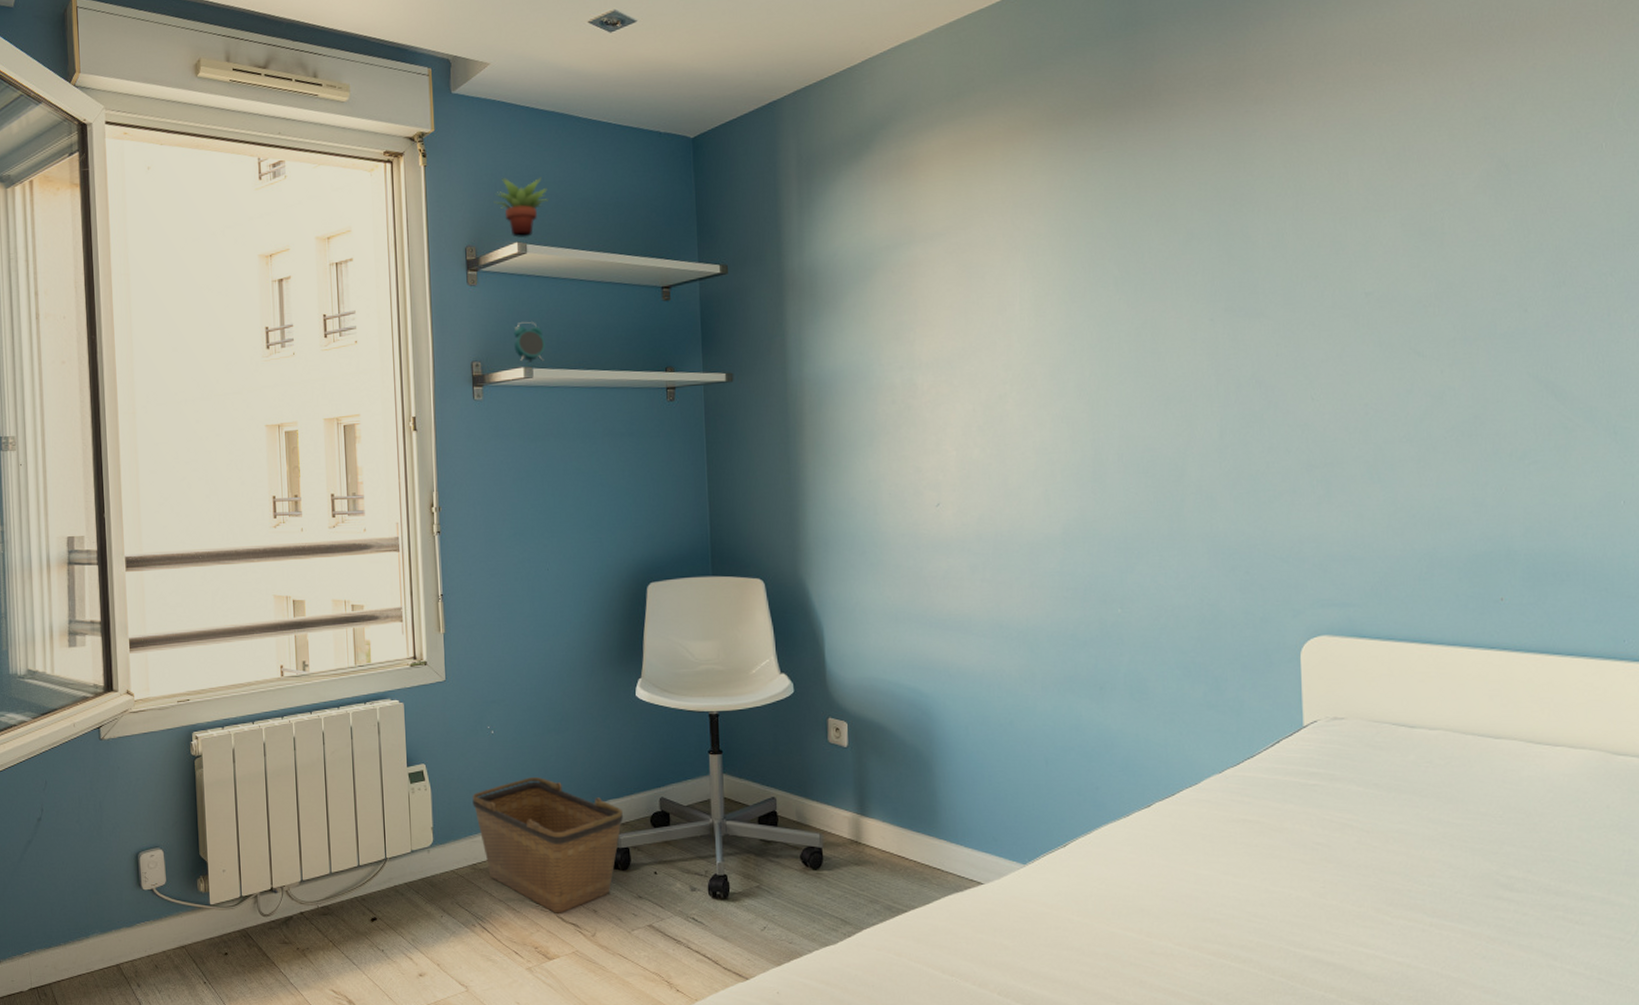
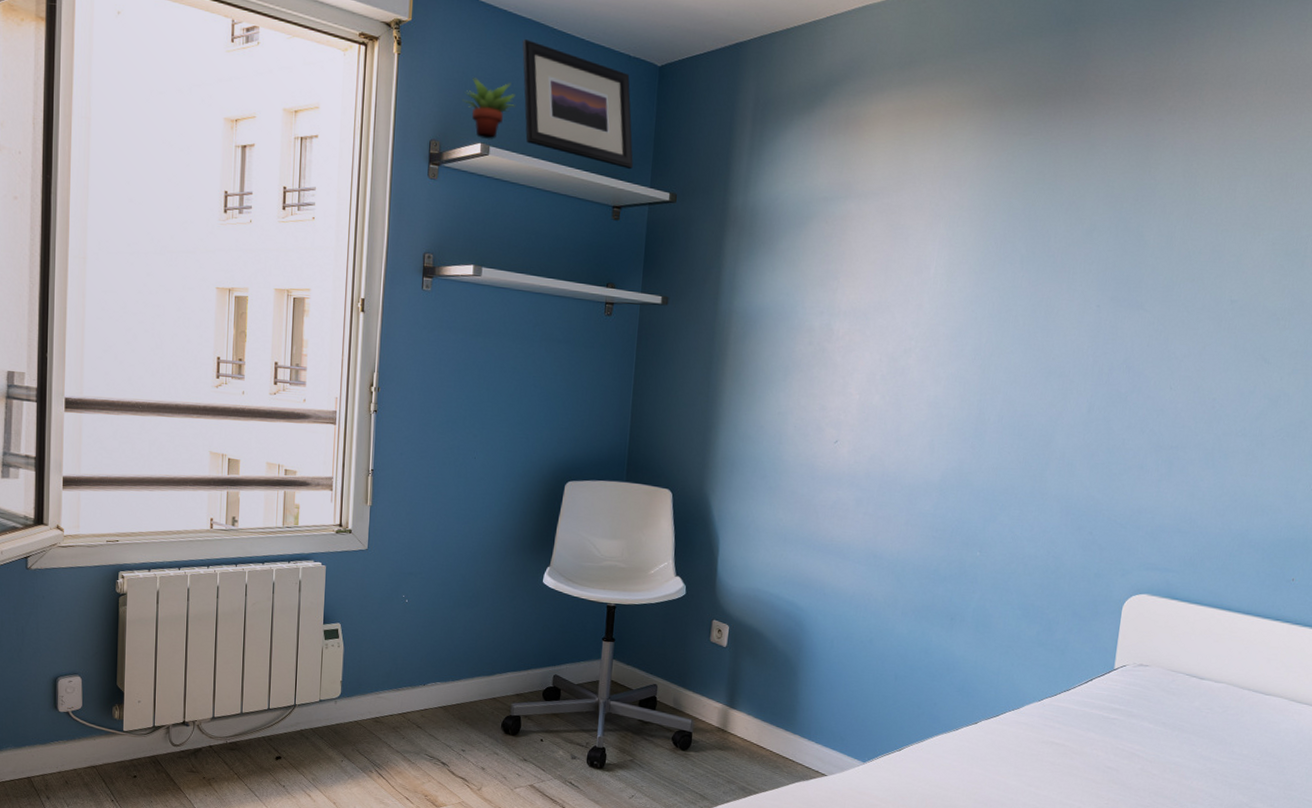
bicycle basket: present [472,777,624,913] -> none [381,645,519,768]
alarm clock: present [514,321,545,363] -> none [466,220,497,262]
picture frame: none [548,132,677,247] -> present [522,39,633,170]

